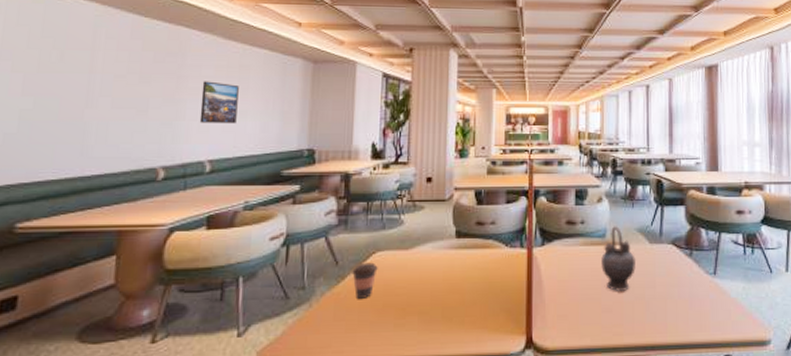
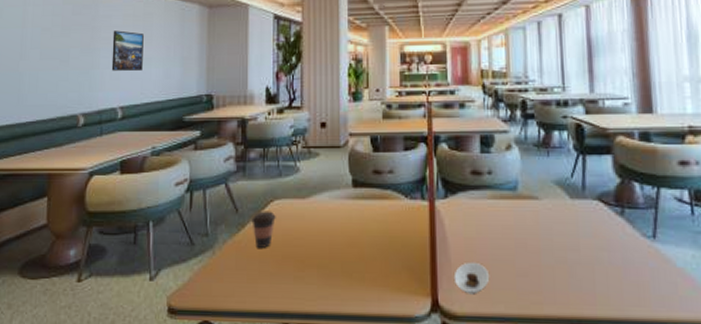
saucer: none [547,301,579,331] -> present [453,261,490,295]
teapot: present [601,226,637,293] -> none [513,177,556,254]

